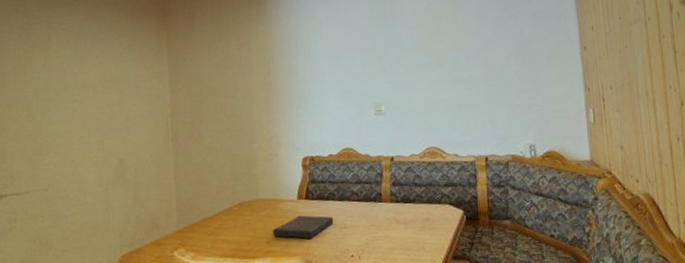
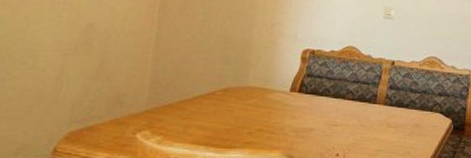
book: present [273,215,334,240] -> none [256,108,325,134]

